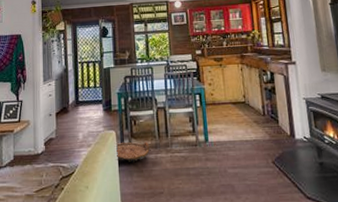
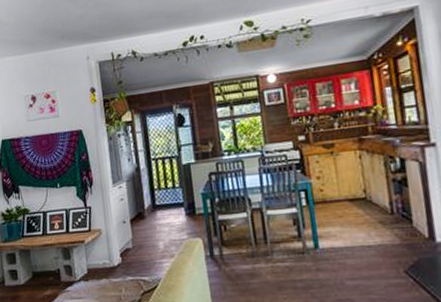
woven basket: present [115,142,150,163] -> none [203,250,245,275]

